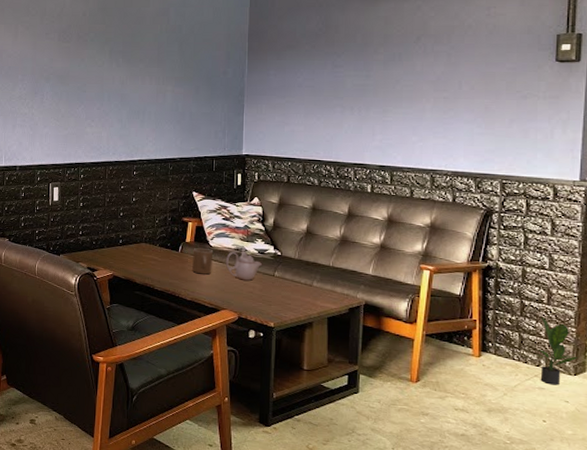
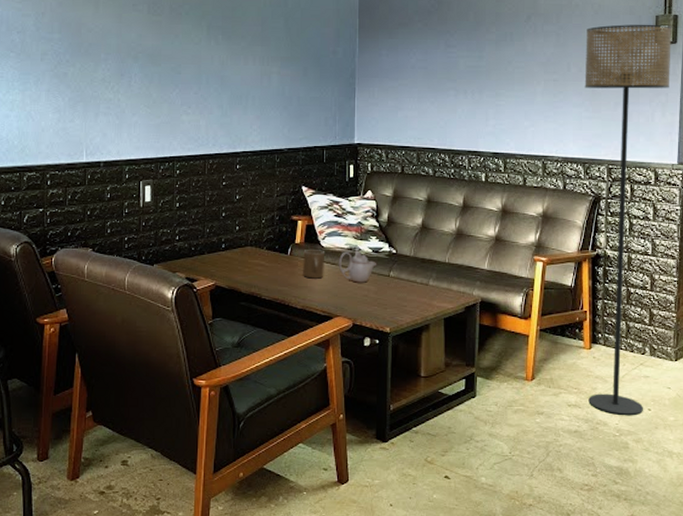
floor lamp: none [477,43,576,426] -> present [584,24,672,416]
potted plant: present [535,317,579,385] -> none [640,304,679,372]

